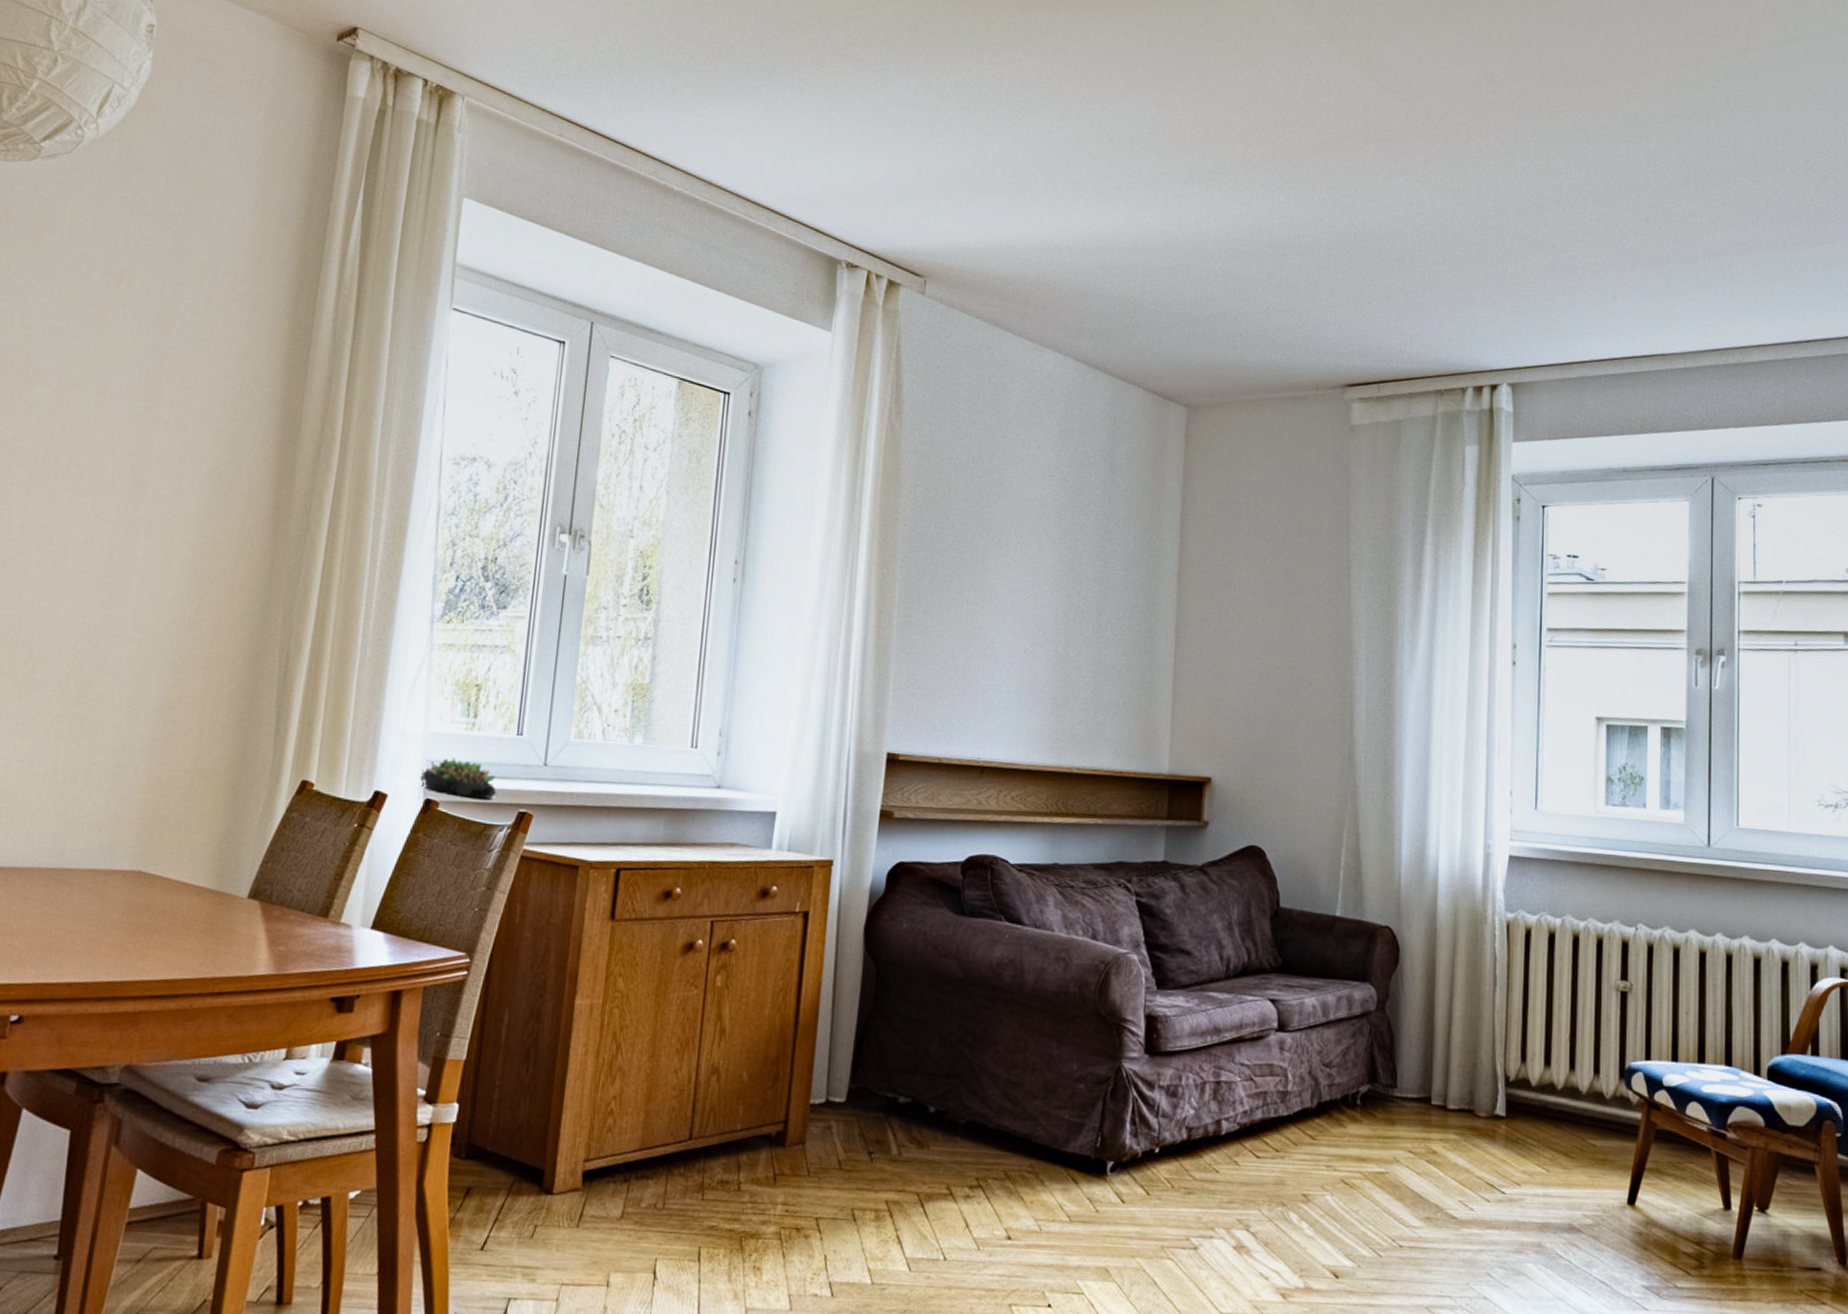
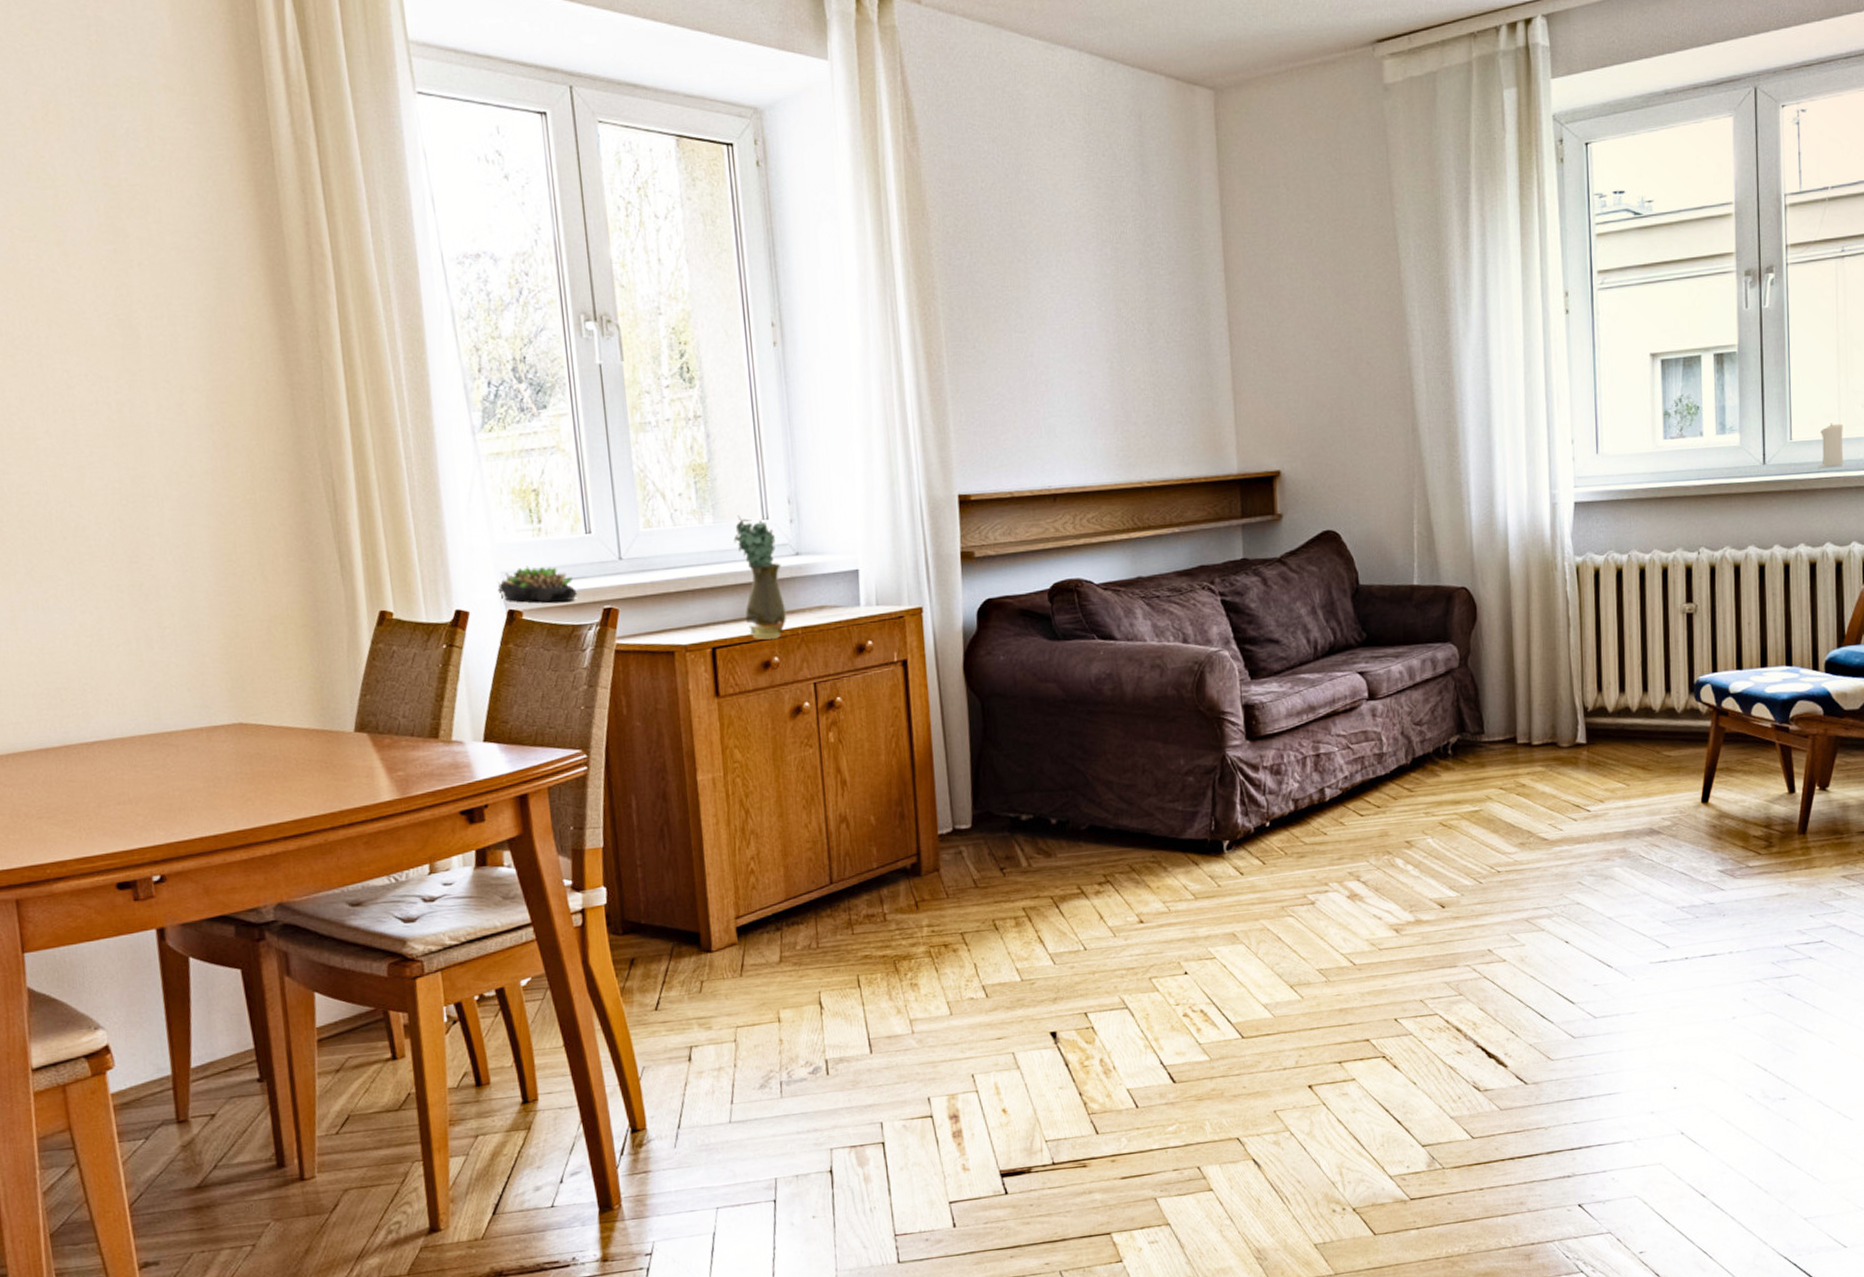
vase: none [655,739,701,869] -> present [733,515,787,640]
candle: none [1765,814,1793,861] -> present [1818,423,1844,467]

